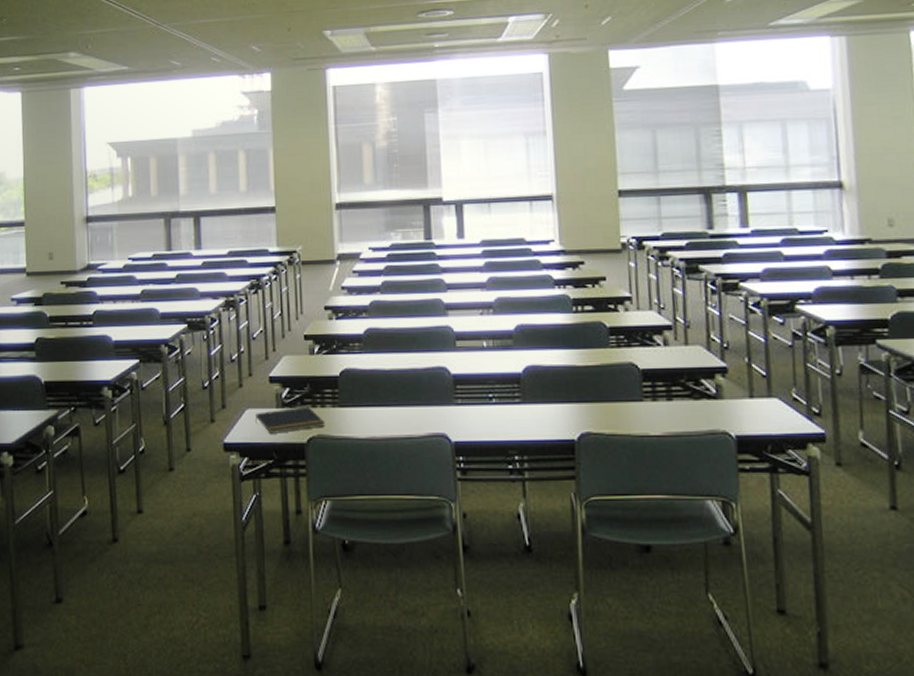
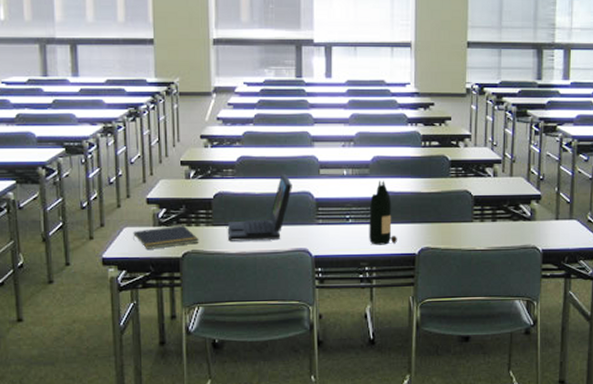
laptop: none [355,348,426,425] -> present [227,174,292,241]
bottle: none [515,352,551,430] -> present [369,180,397,245]

